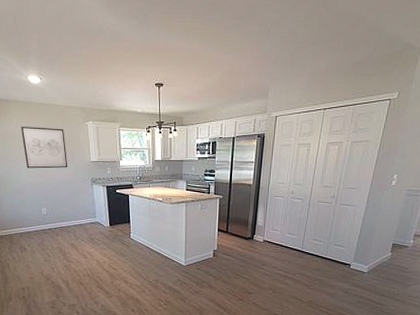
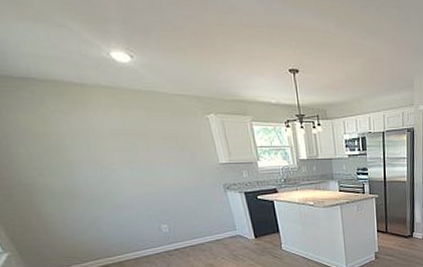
wall art: present [20,127,68,169] -> none [111,121,190,176]

